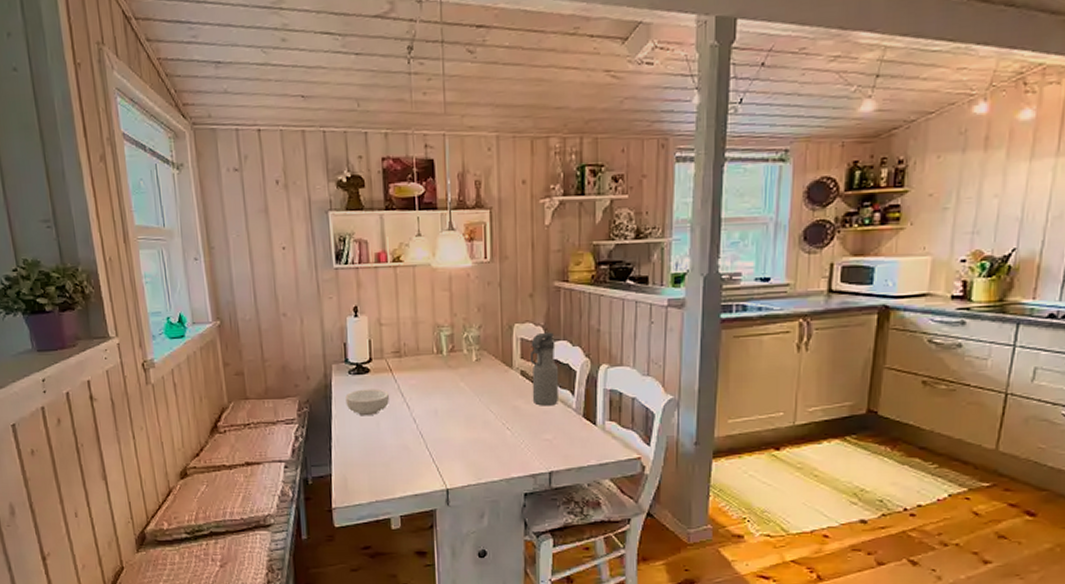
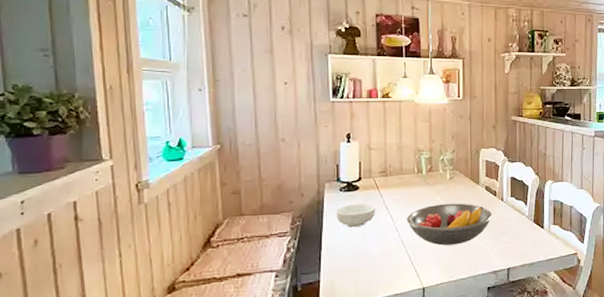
fruit bowl: none [426,391,529,441] -> present [407,203,492,246]
water bottle: present [529,332,559,406] -> none [492,155,516,215]

